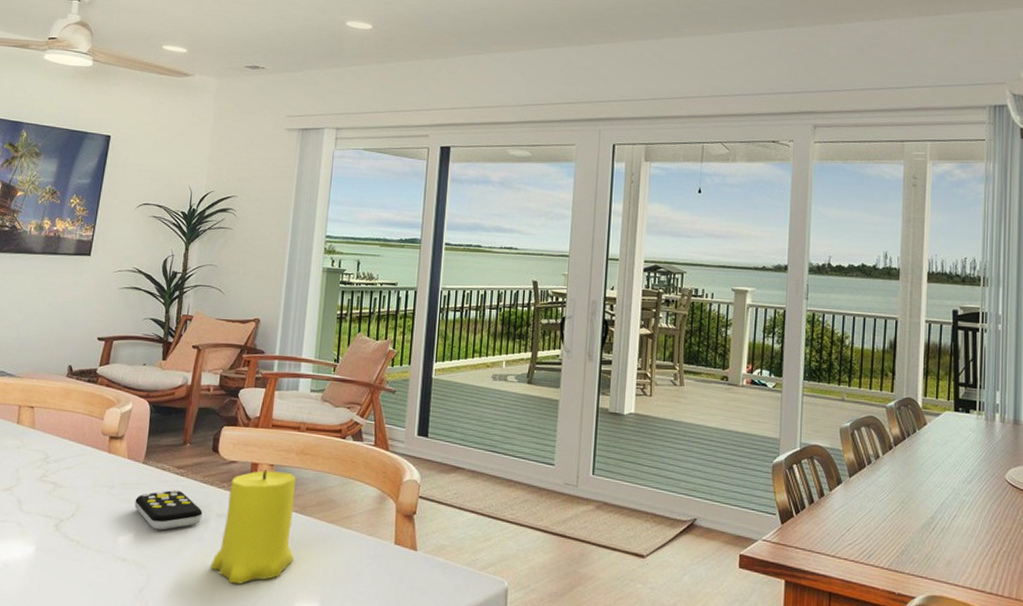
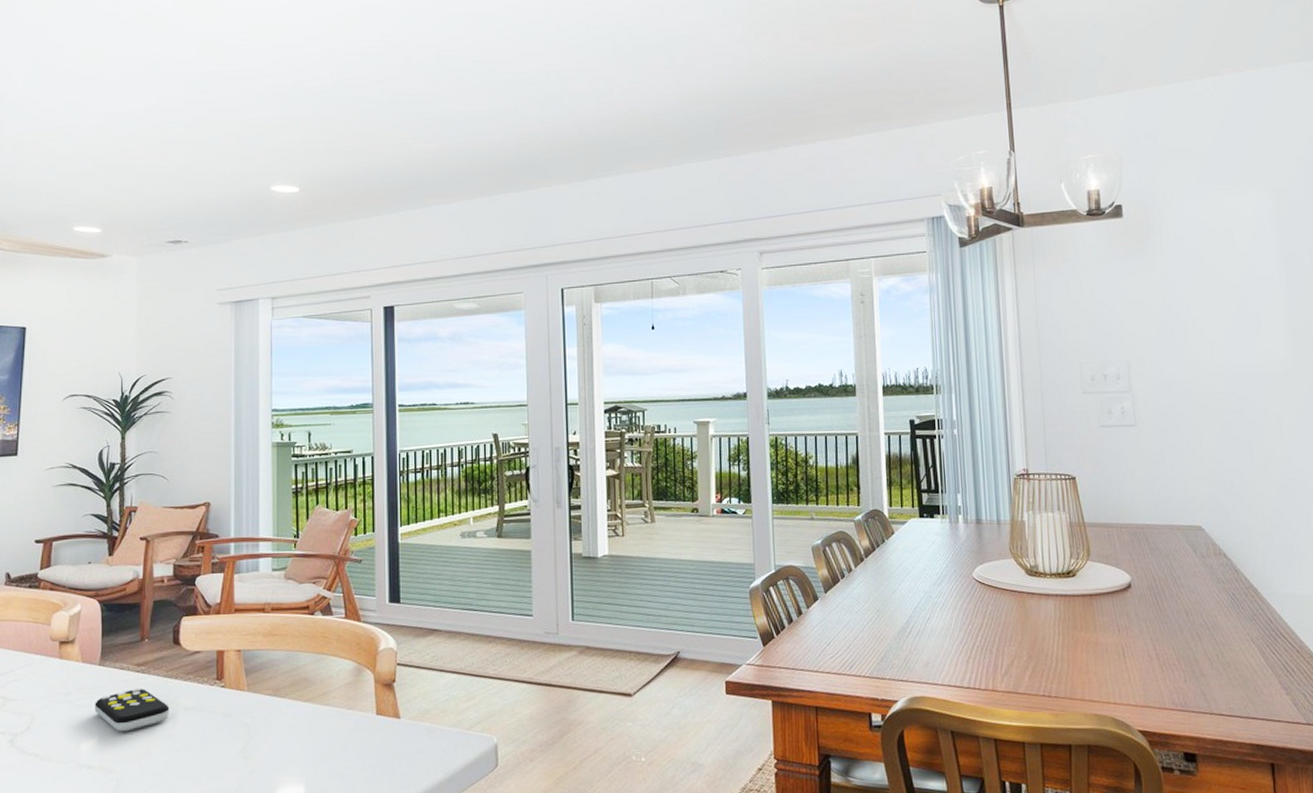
candle: present [210,469,296,585] -> none [183,656,272,777]

